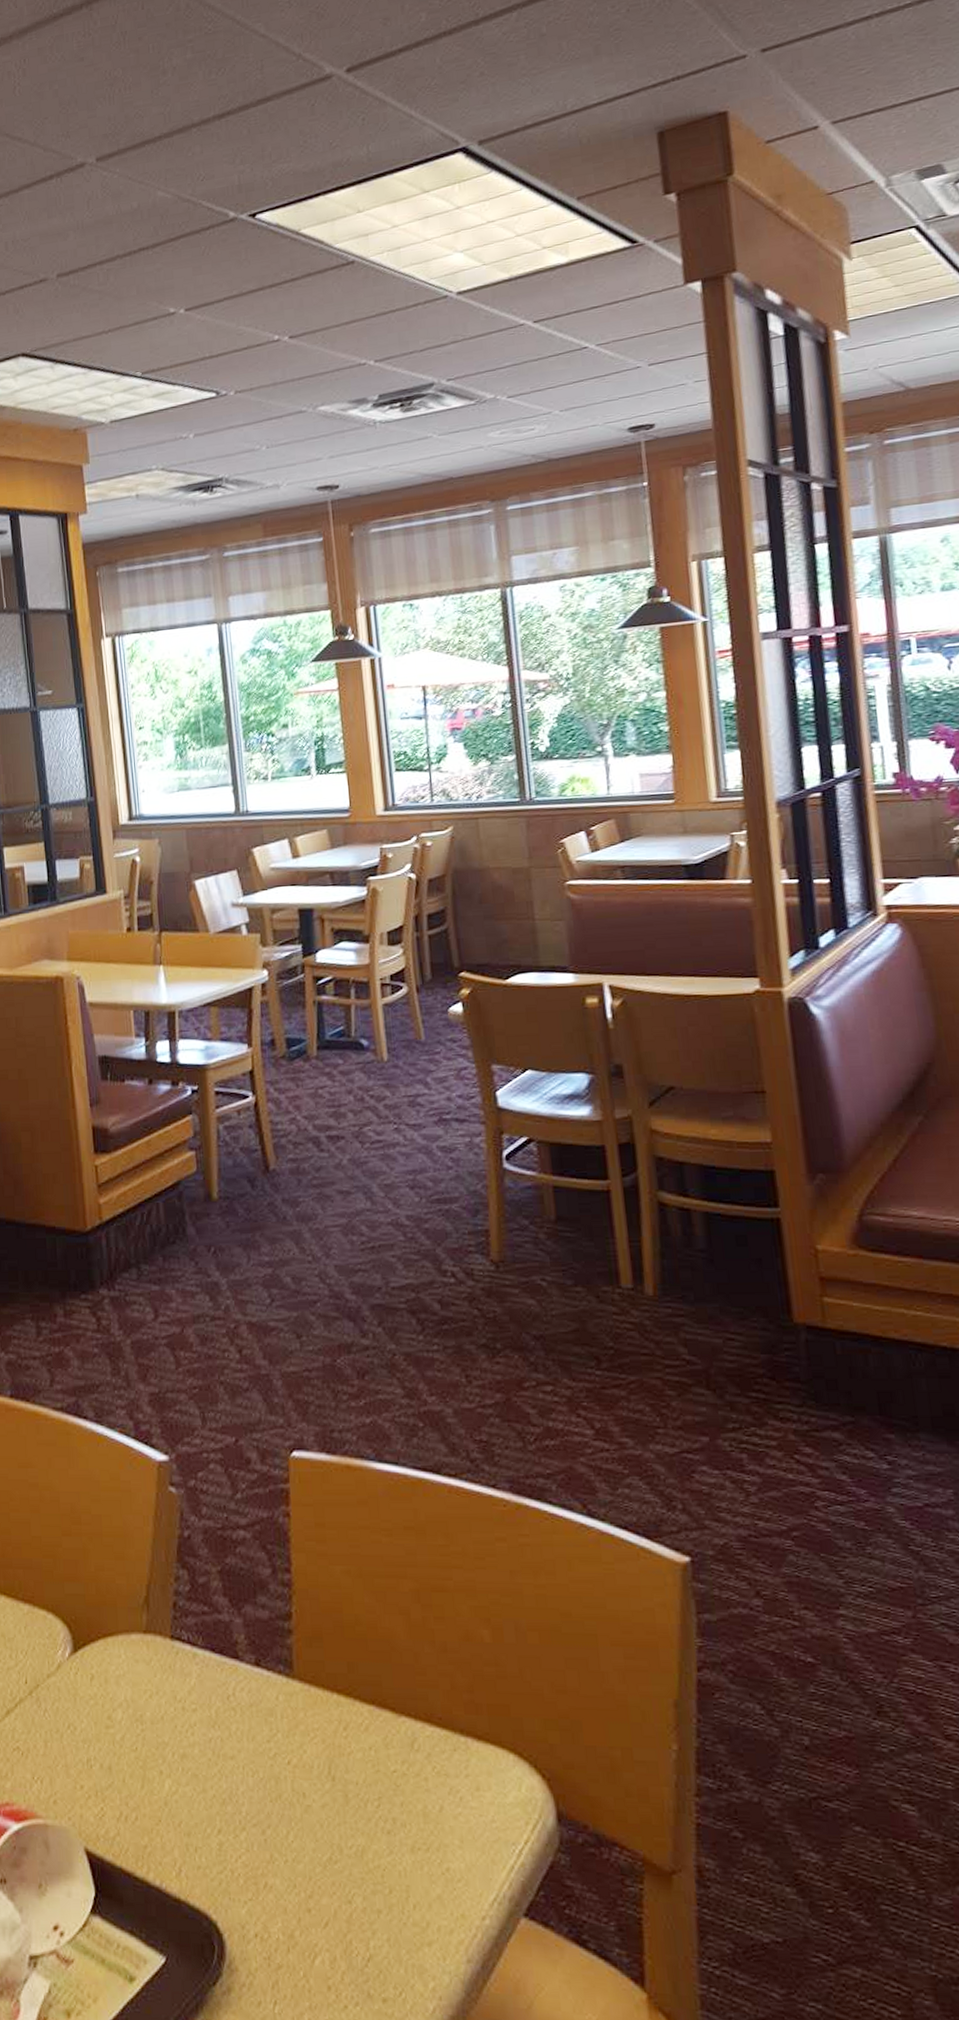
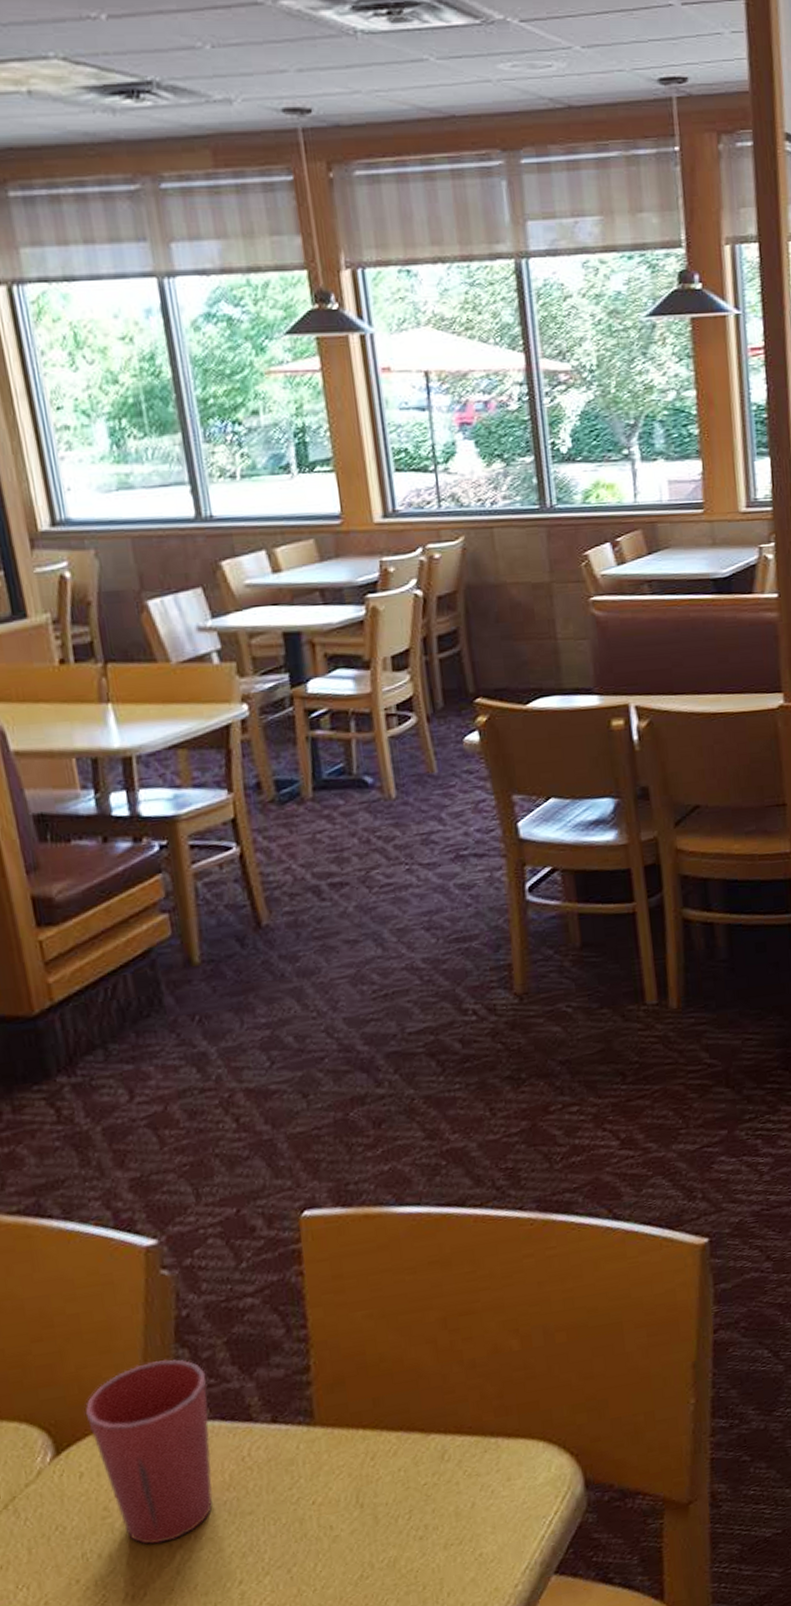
cup: none [99,1577,202,1768] -> present [85,1359,213,1544]

